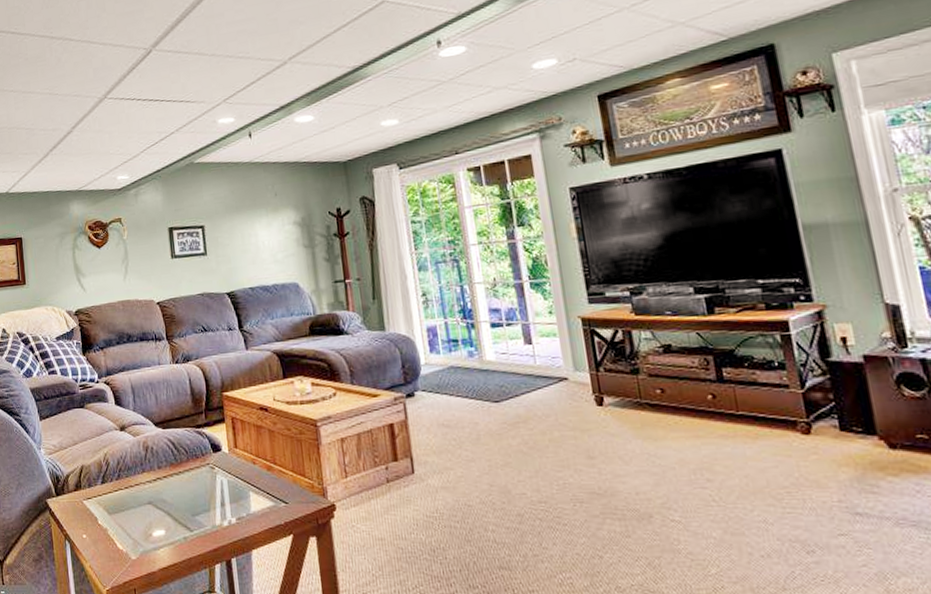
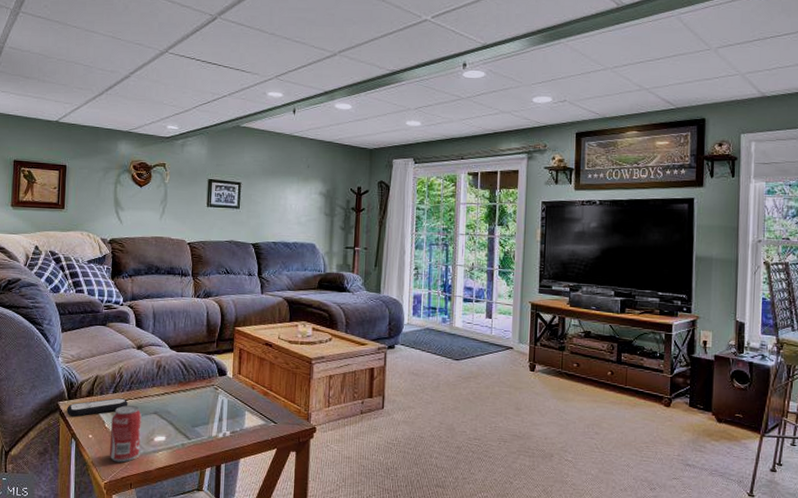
remote control: none [56,489,120,515] -> present [67,398,128,417]
beverage can: none [104,497,139,565] -> present [109,405,142,463]

